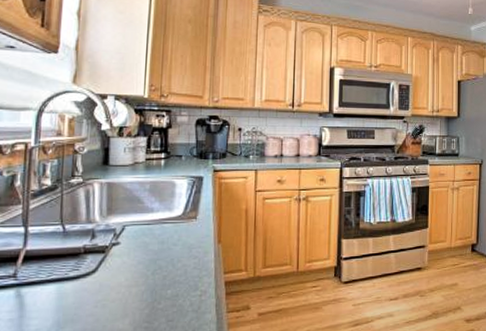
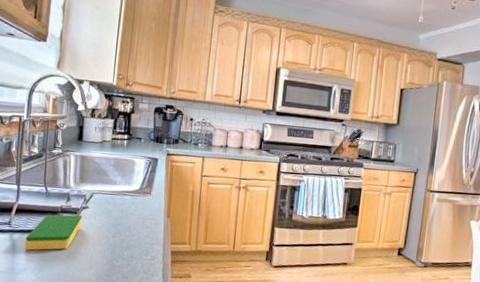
dish sponge: none [36,253,112,306] -> present [24,215,82,251]

